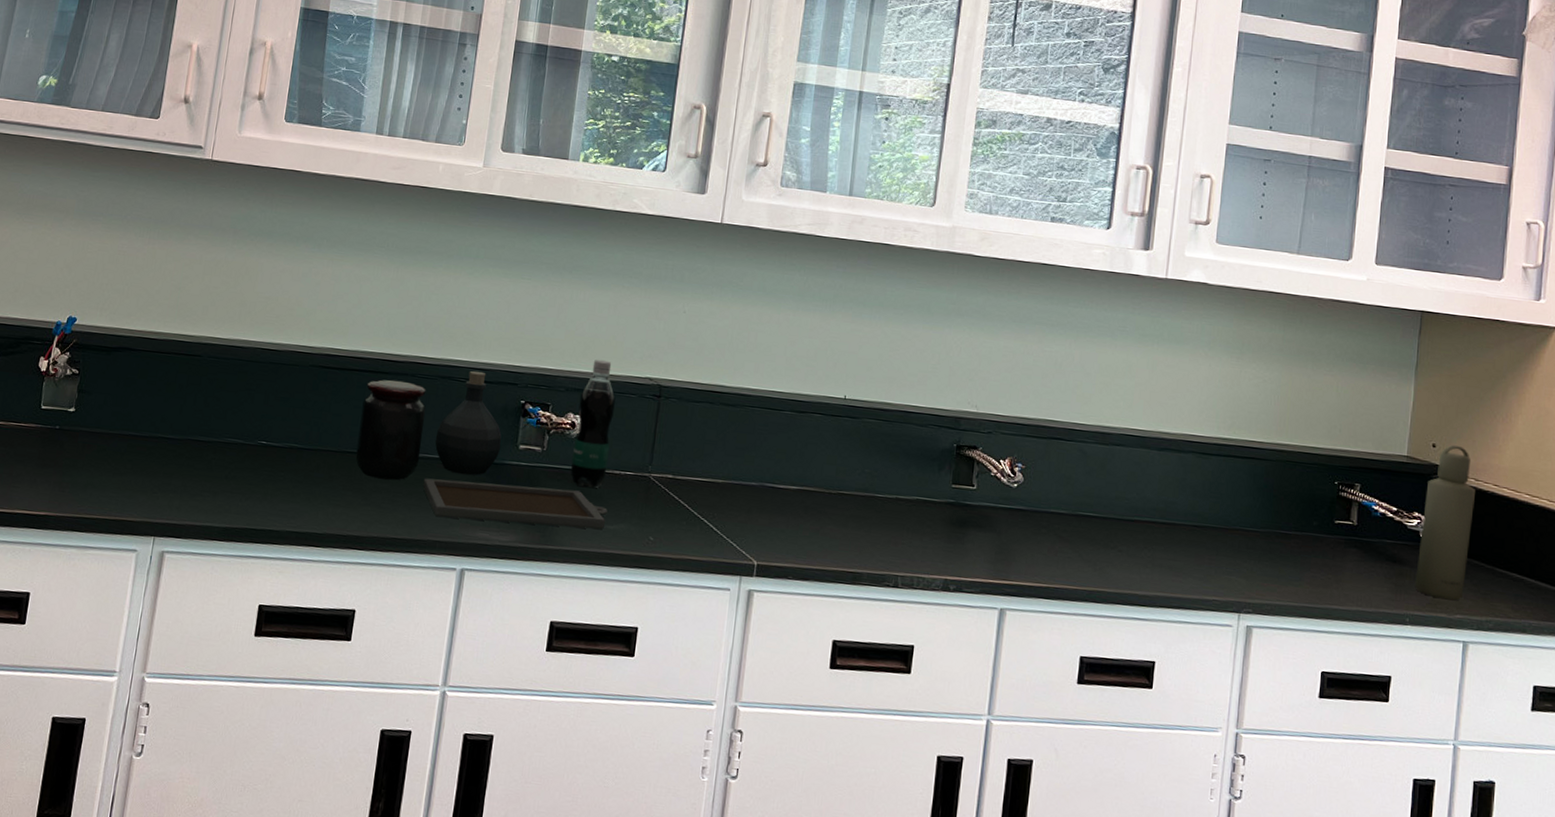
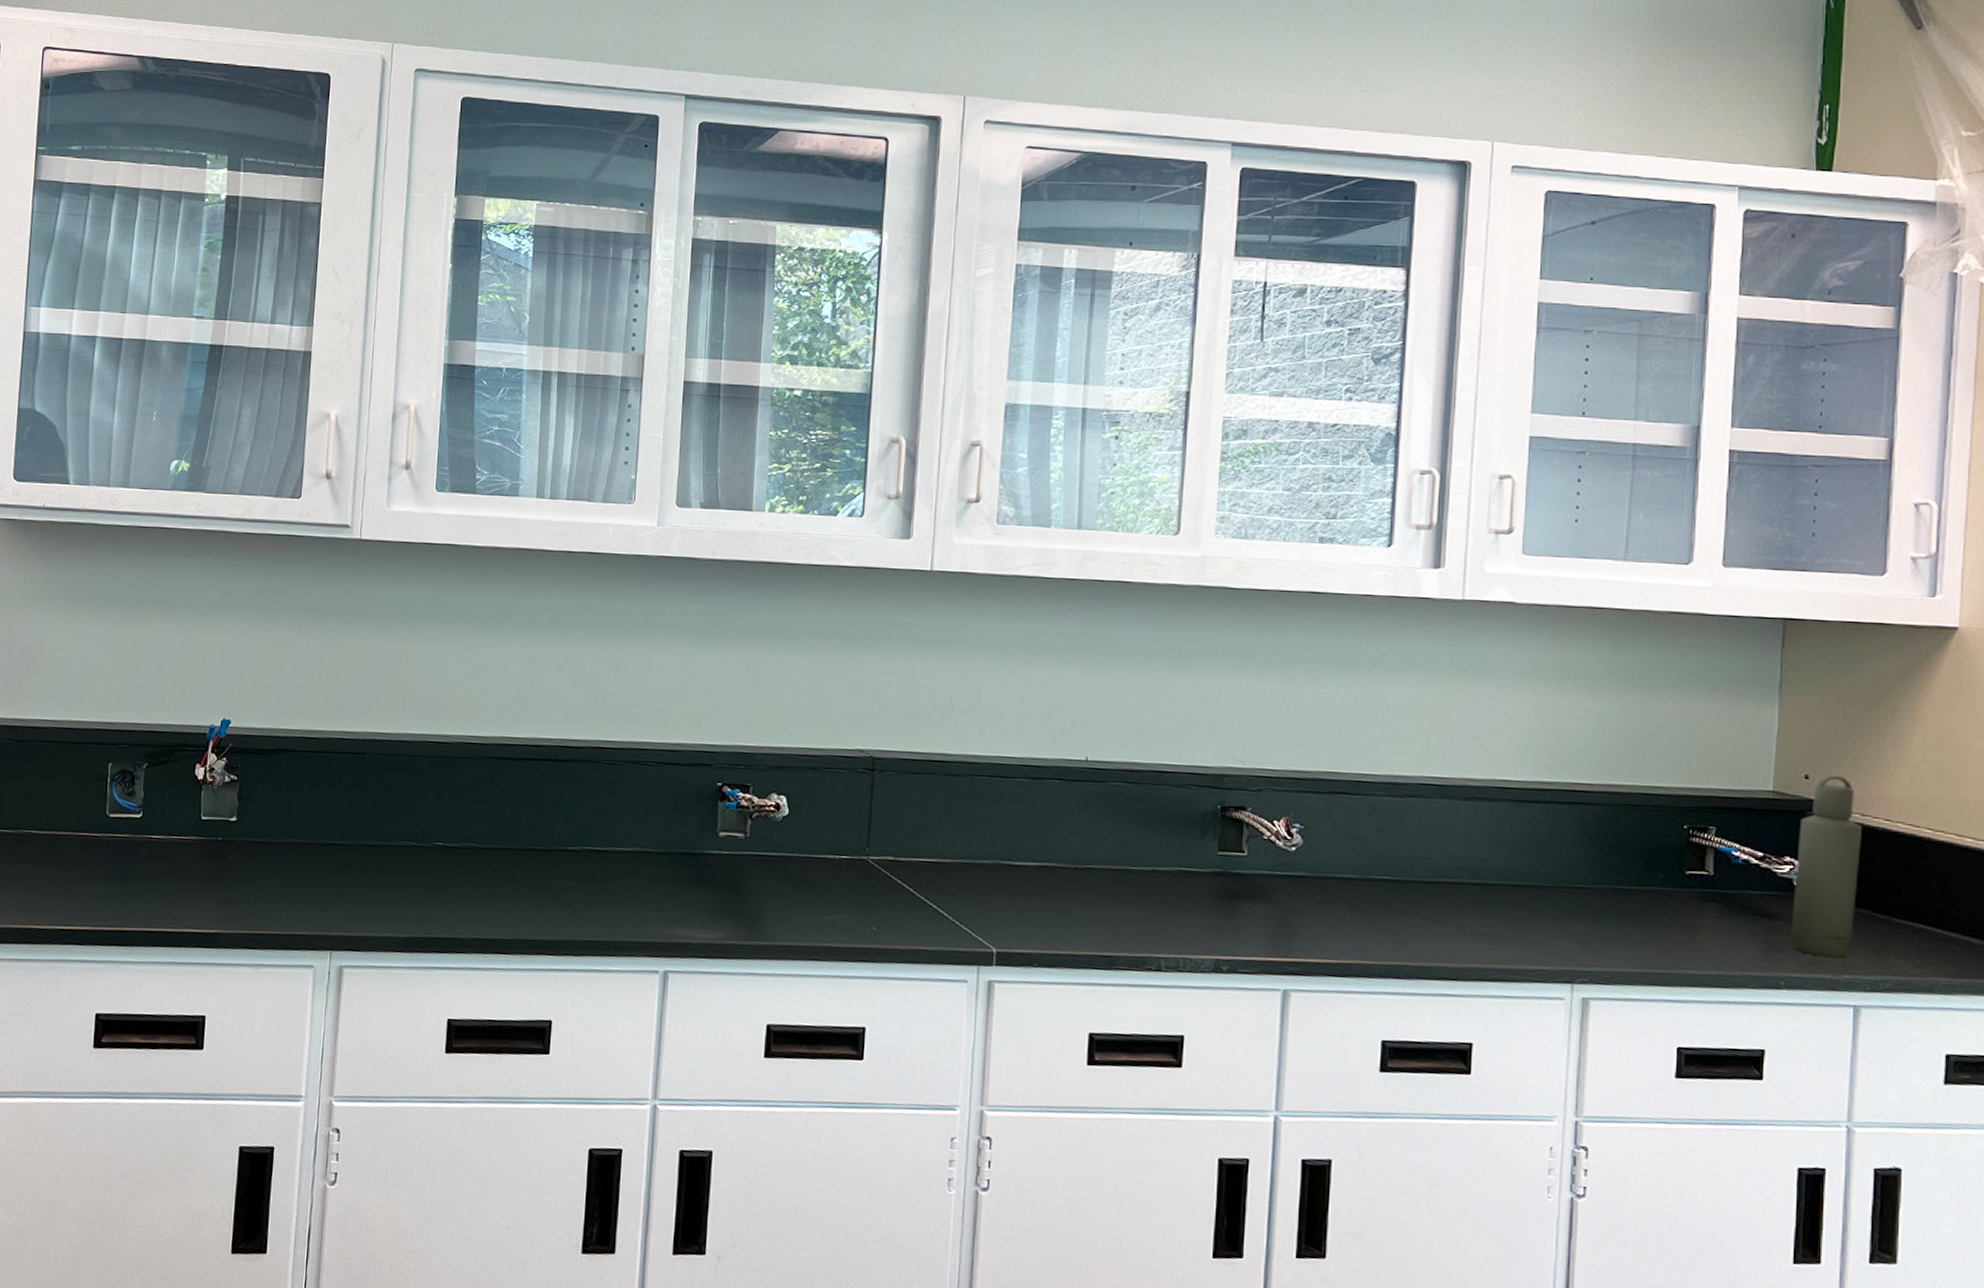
jar: present [355,379,426,481] -> none [540,768,614,878]
clipboard: present [423,478,608,530] -> none [615,873,823,921]
flask: present [435,370,502,475] -> none [625,752,699,868]
bottle: present [570,359,616,488] -> none [777,732,823,876]

